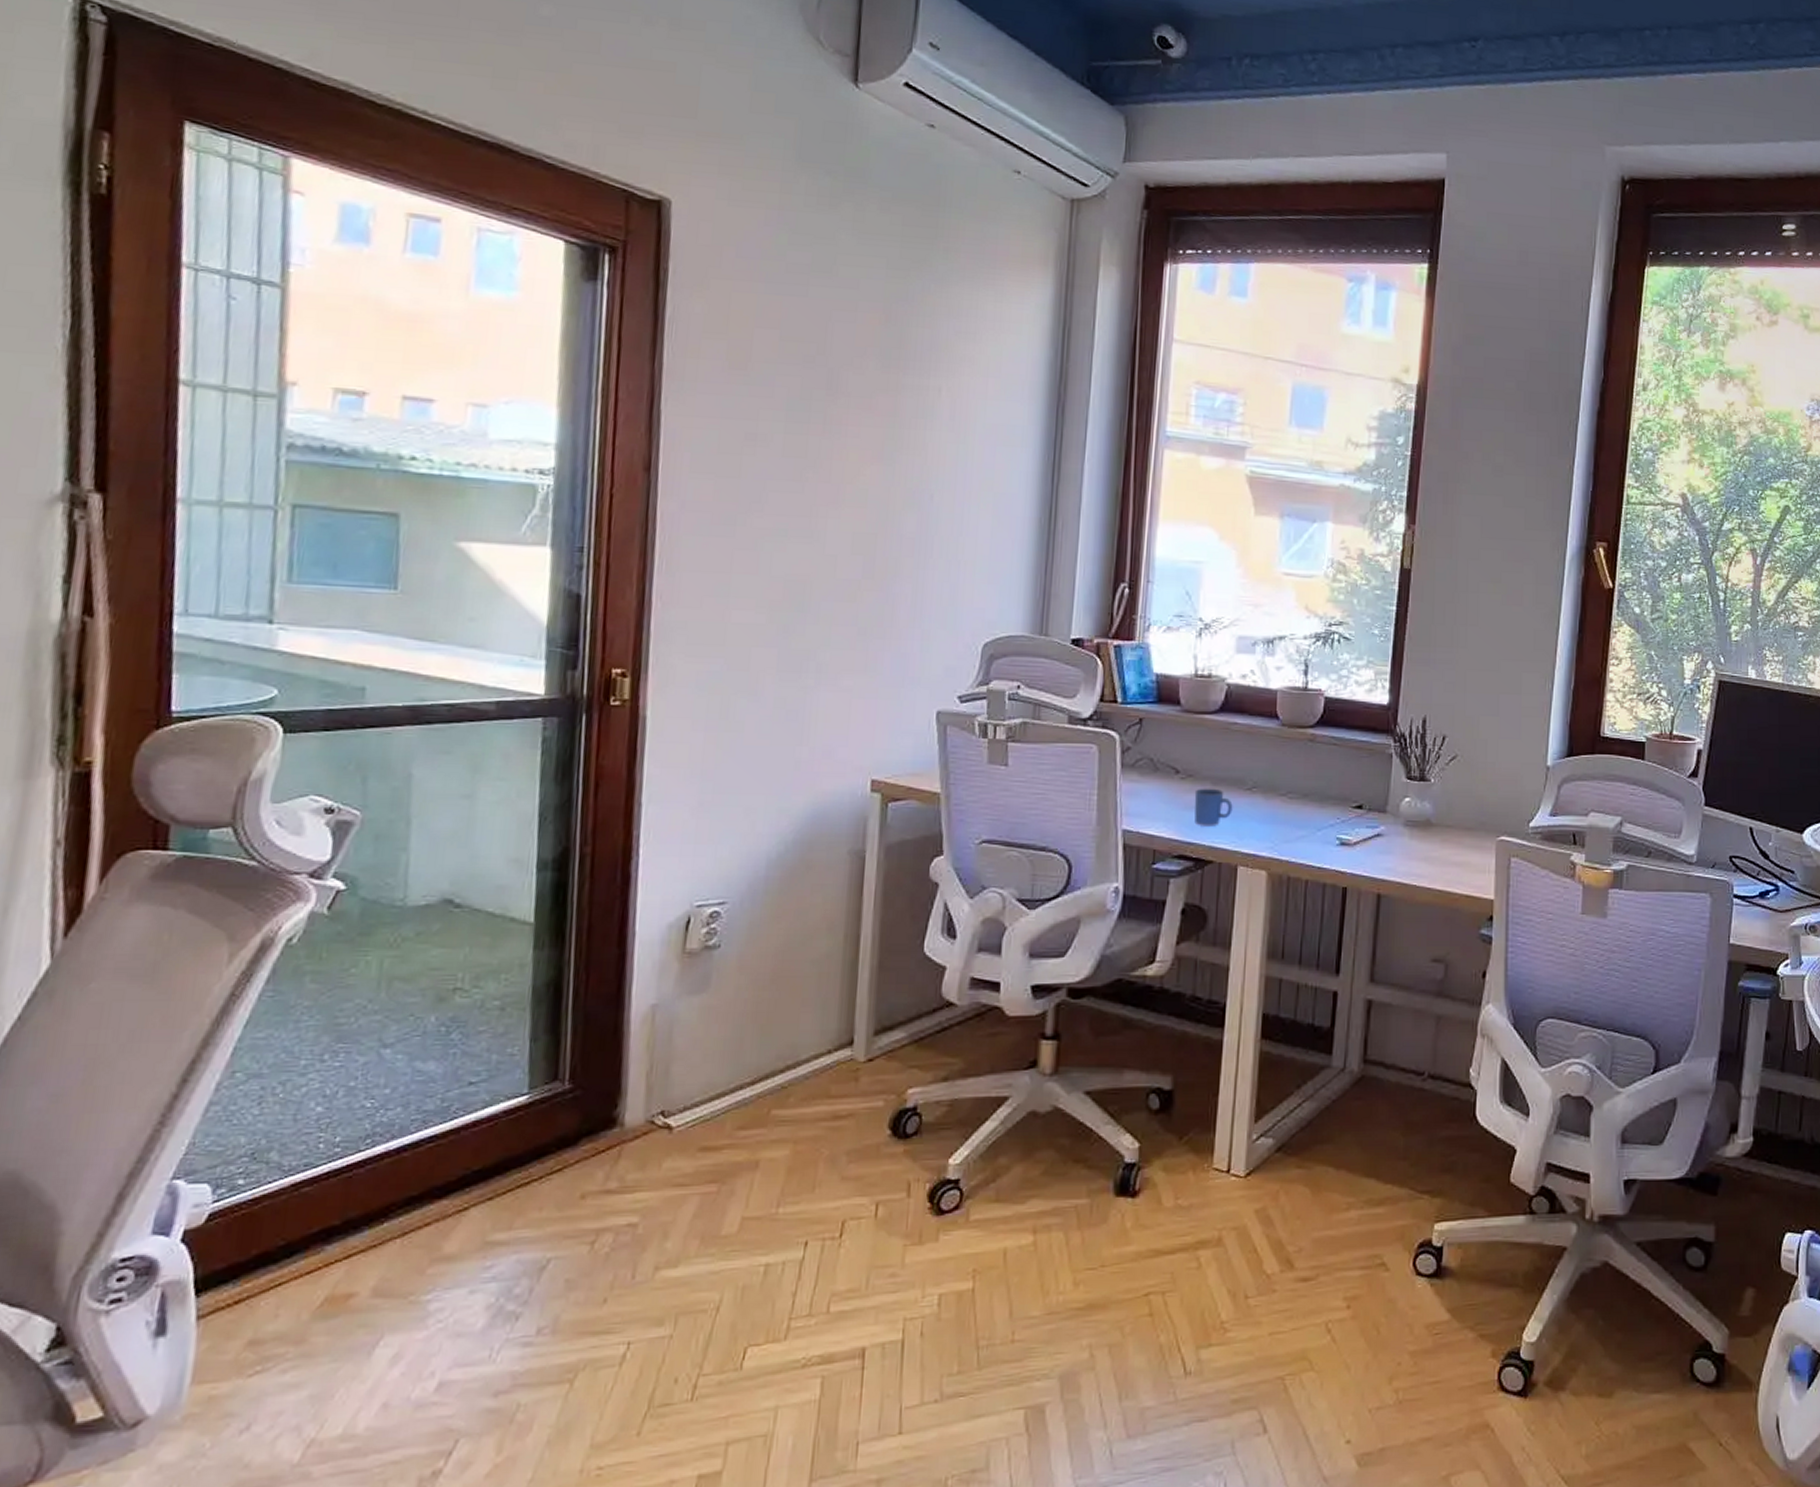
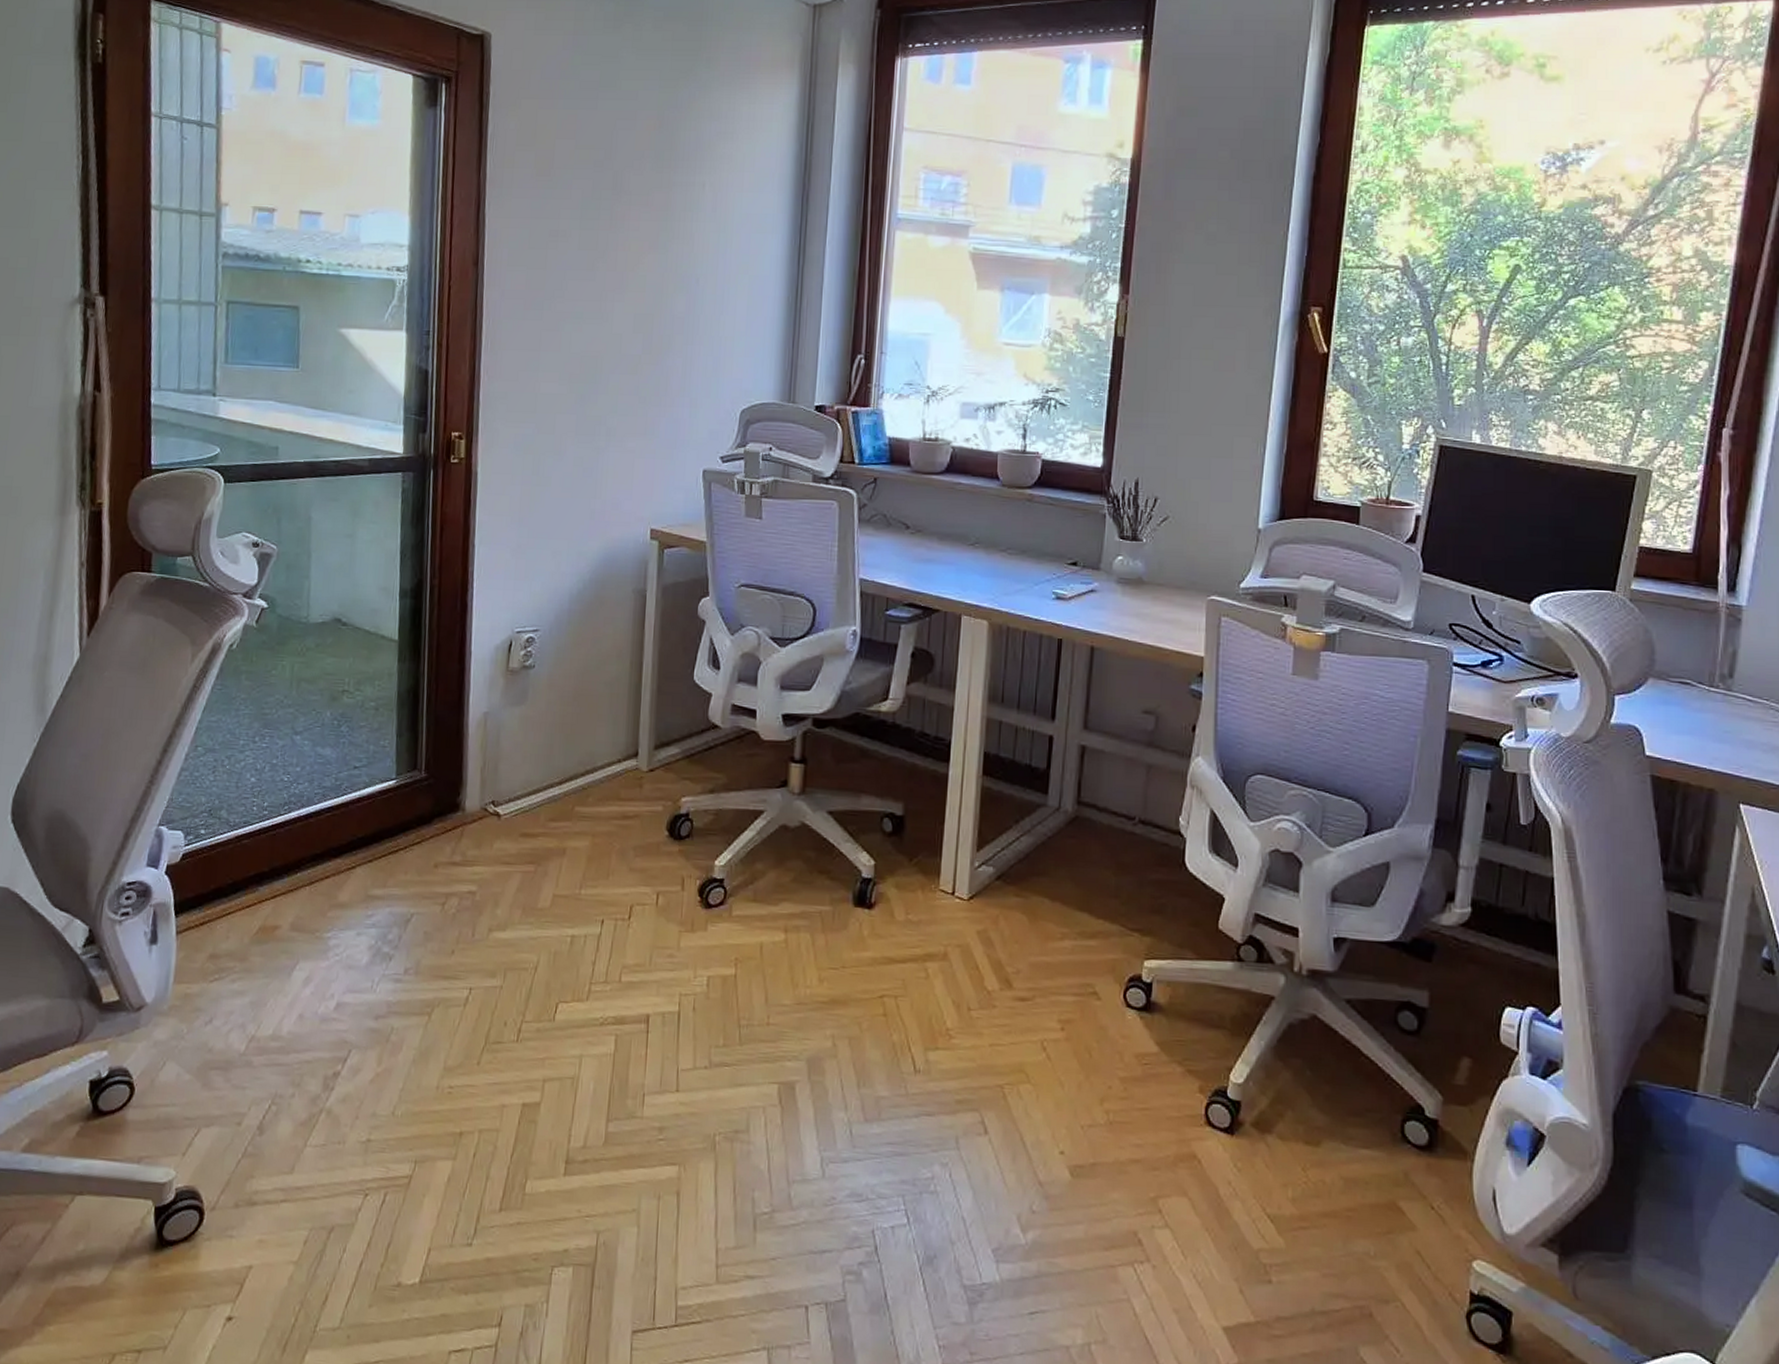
mug: present [1194,788,1233,826] -> none [922,542,957,578]

